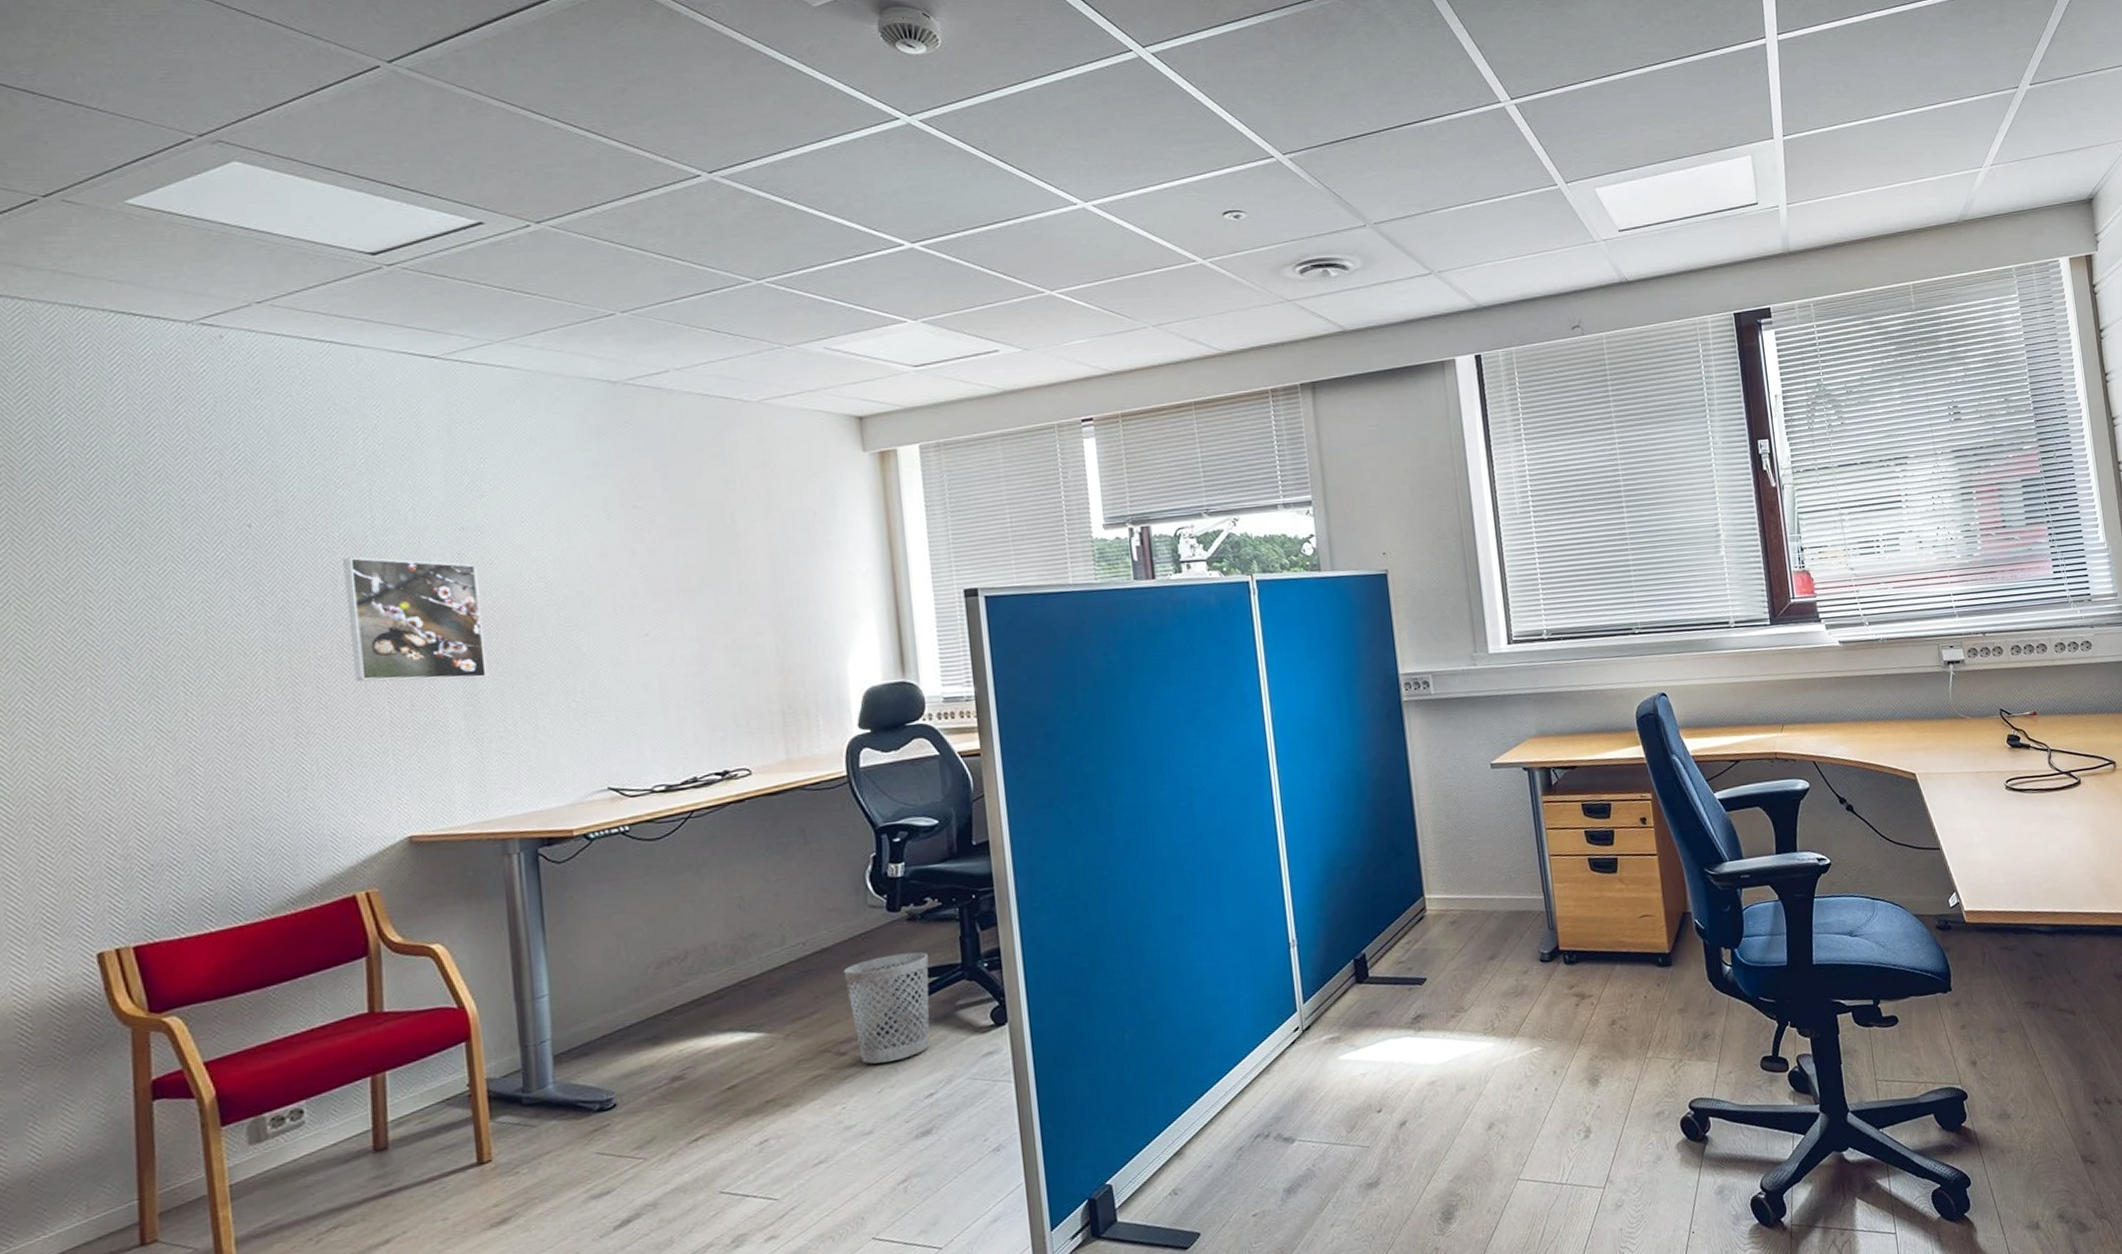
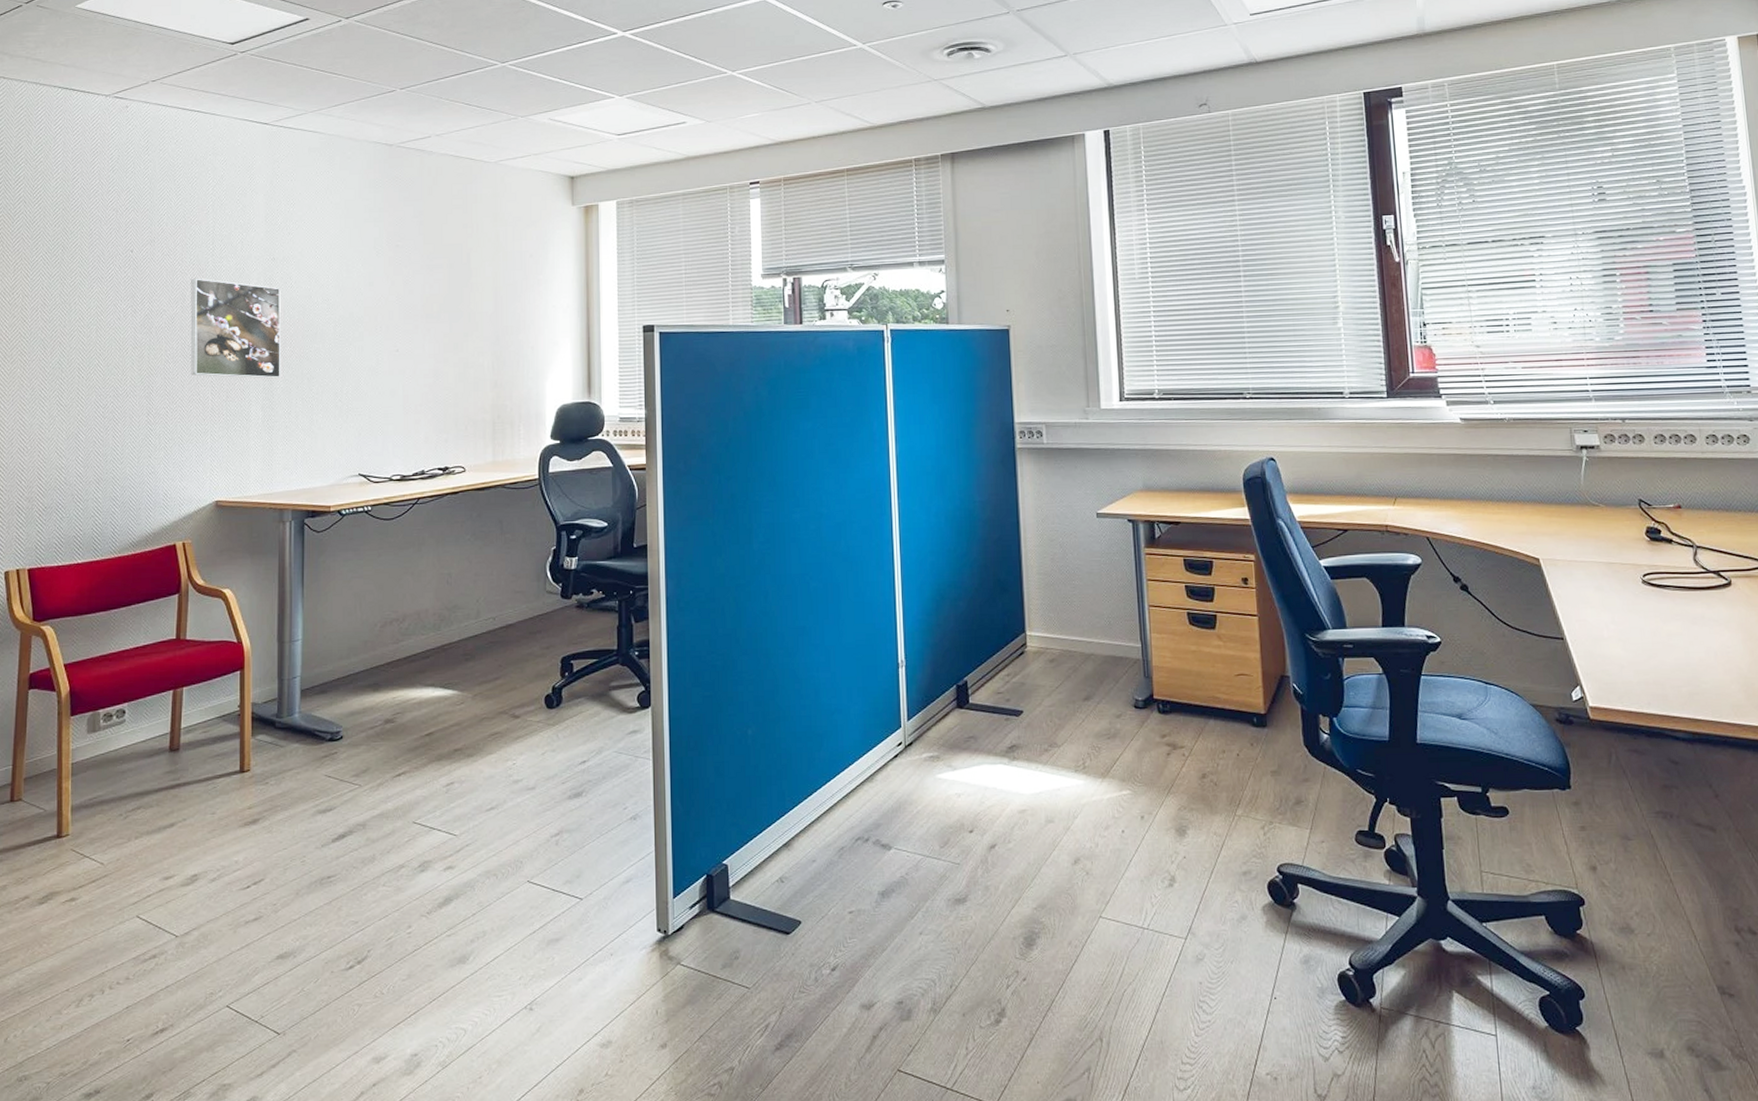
wastebasket: present [843,952,930,1064] -> none [523,635,590,729]

